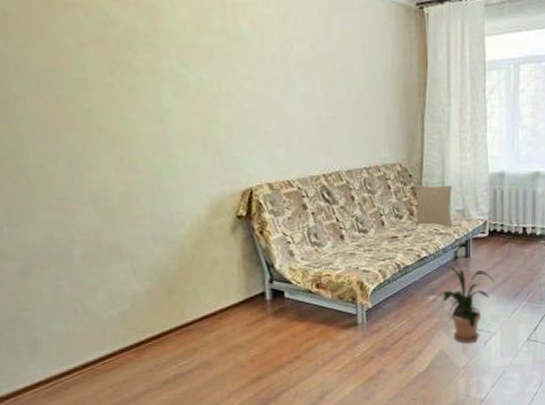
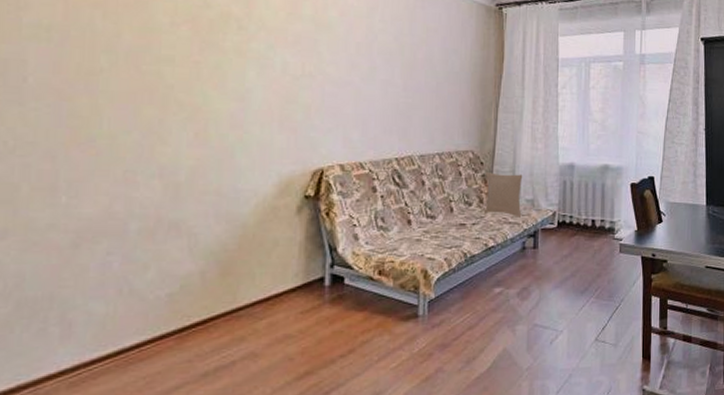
house plant: present [433,265,495,343] -> none [499,255,563,342]

